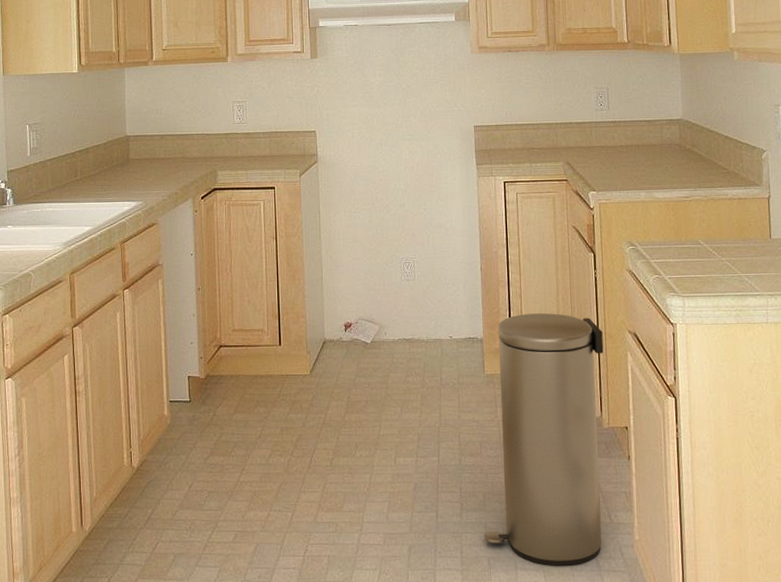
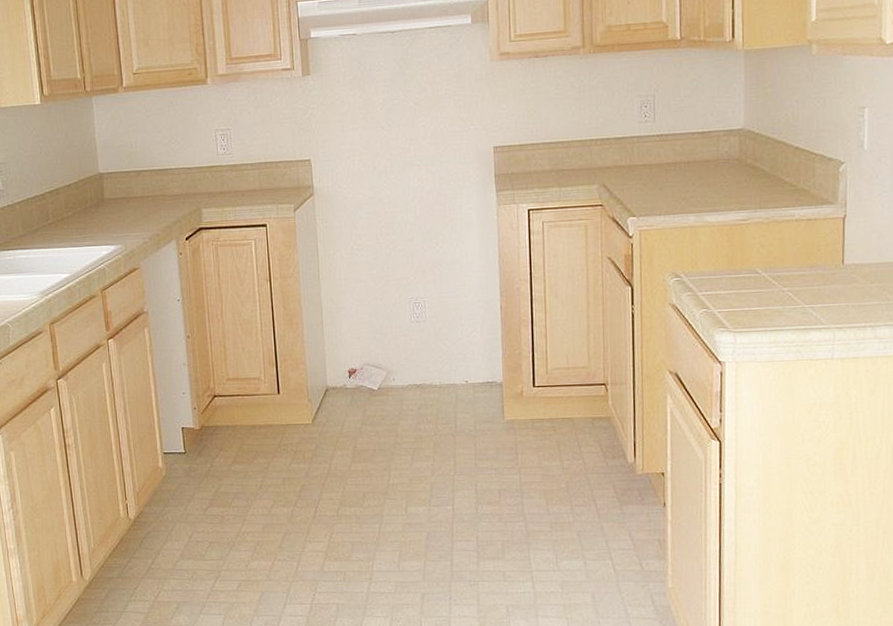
pedal bin: present [483,313,604,566] -> none [502,354,640,614]

